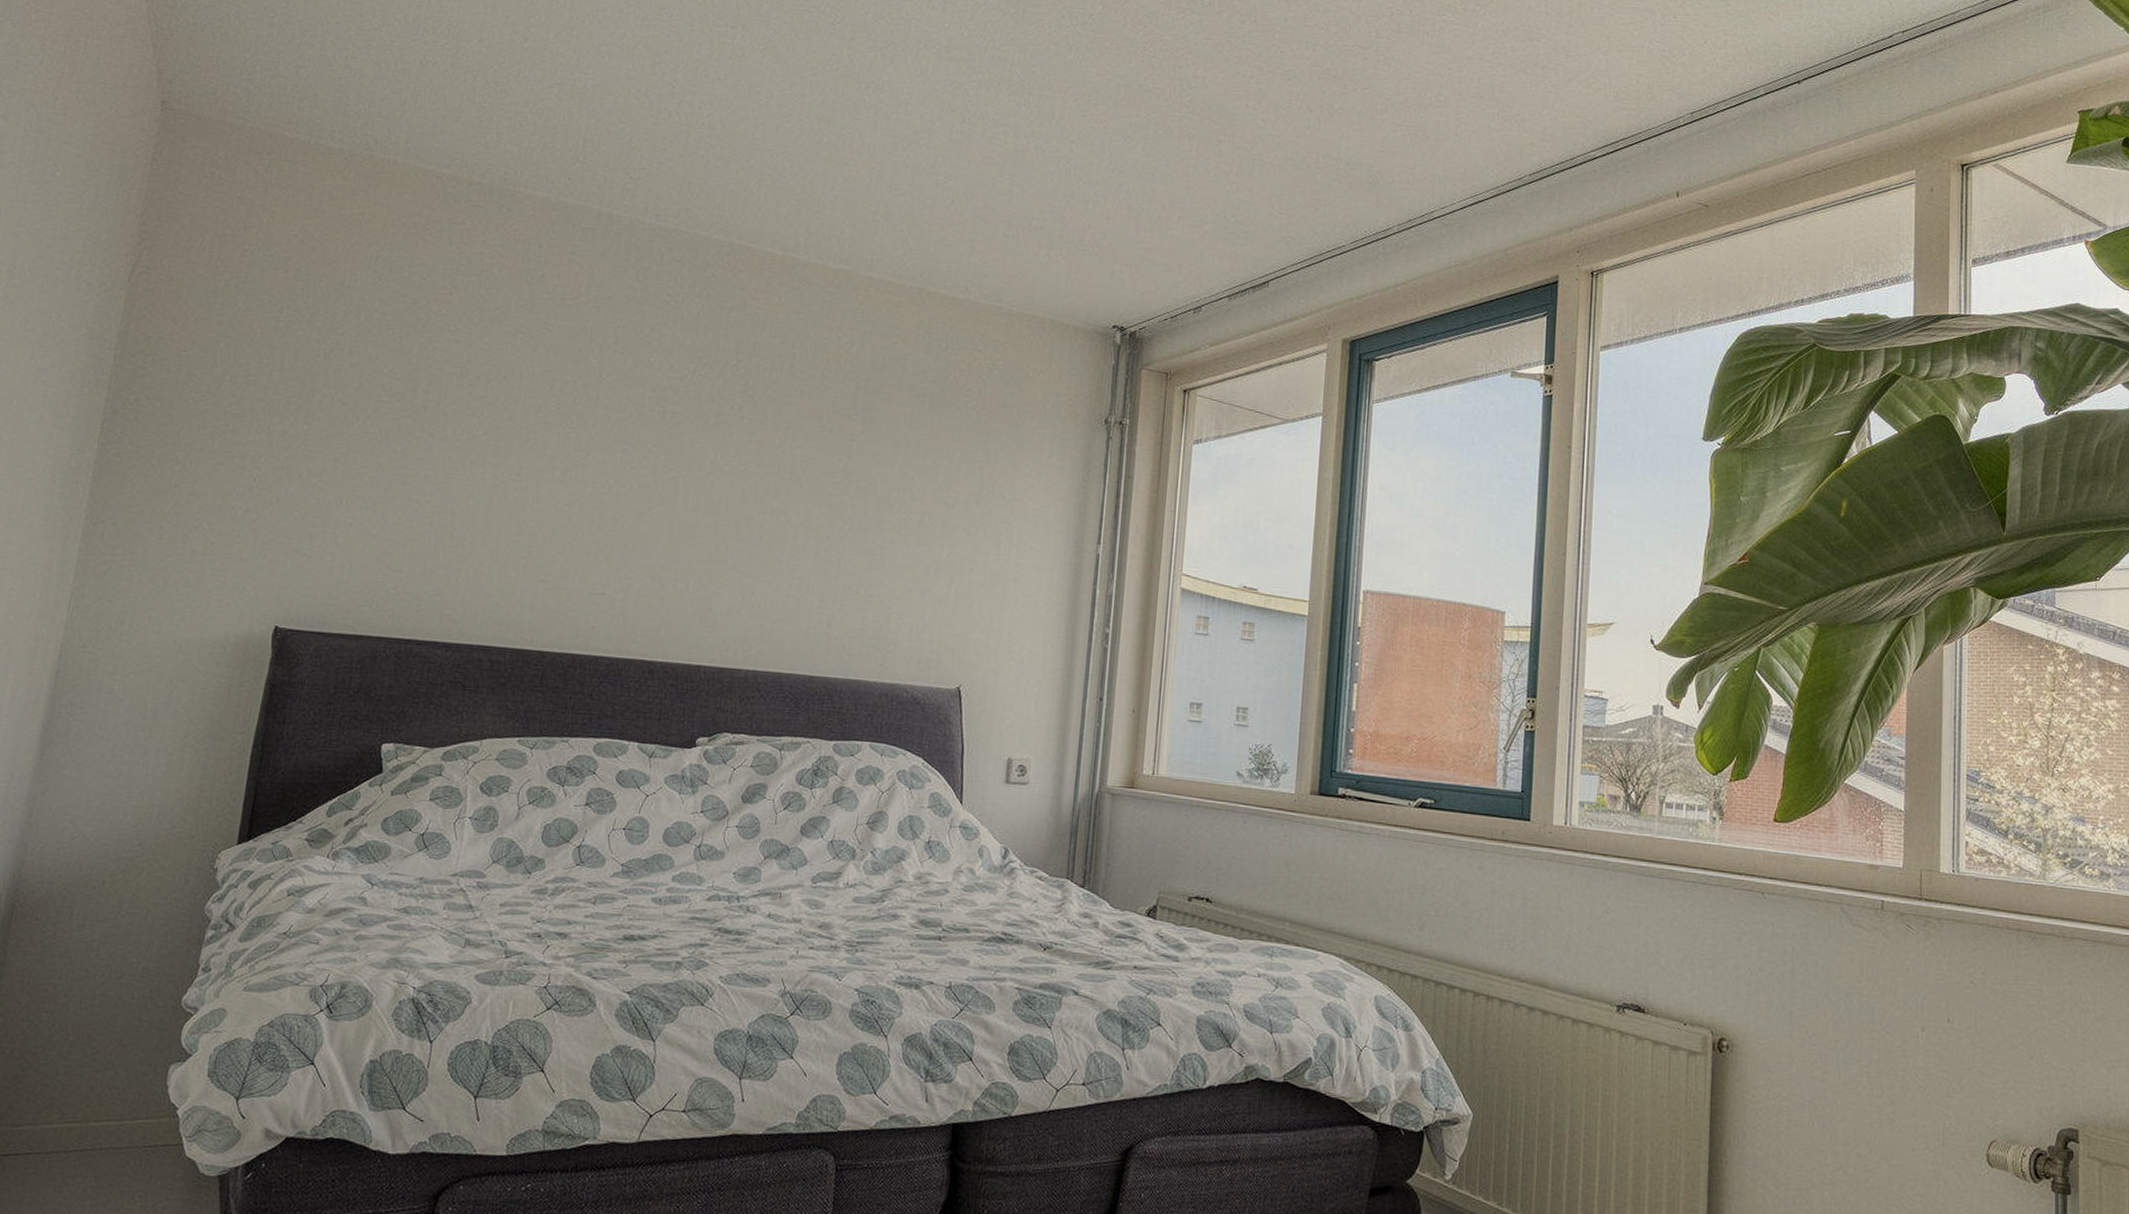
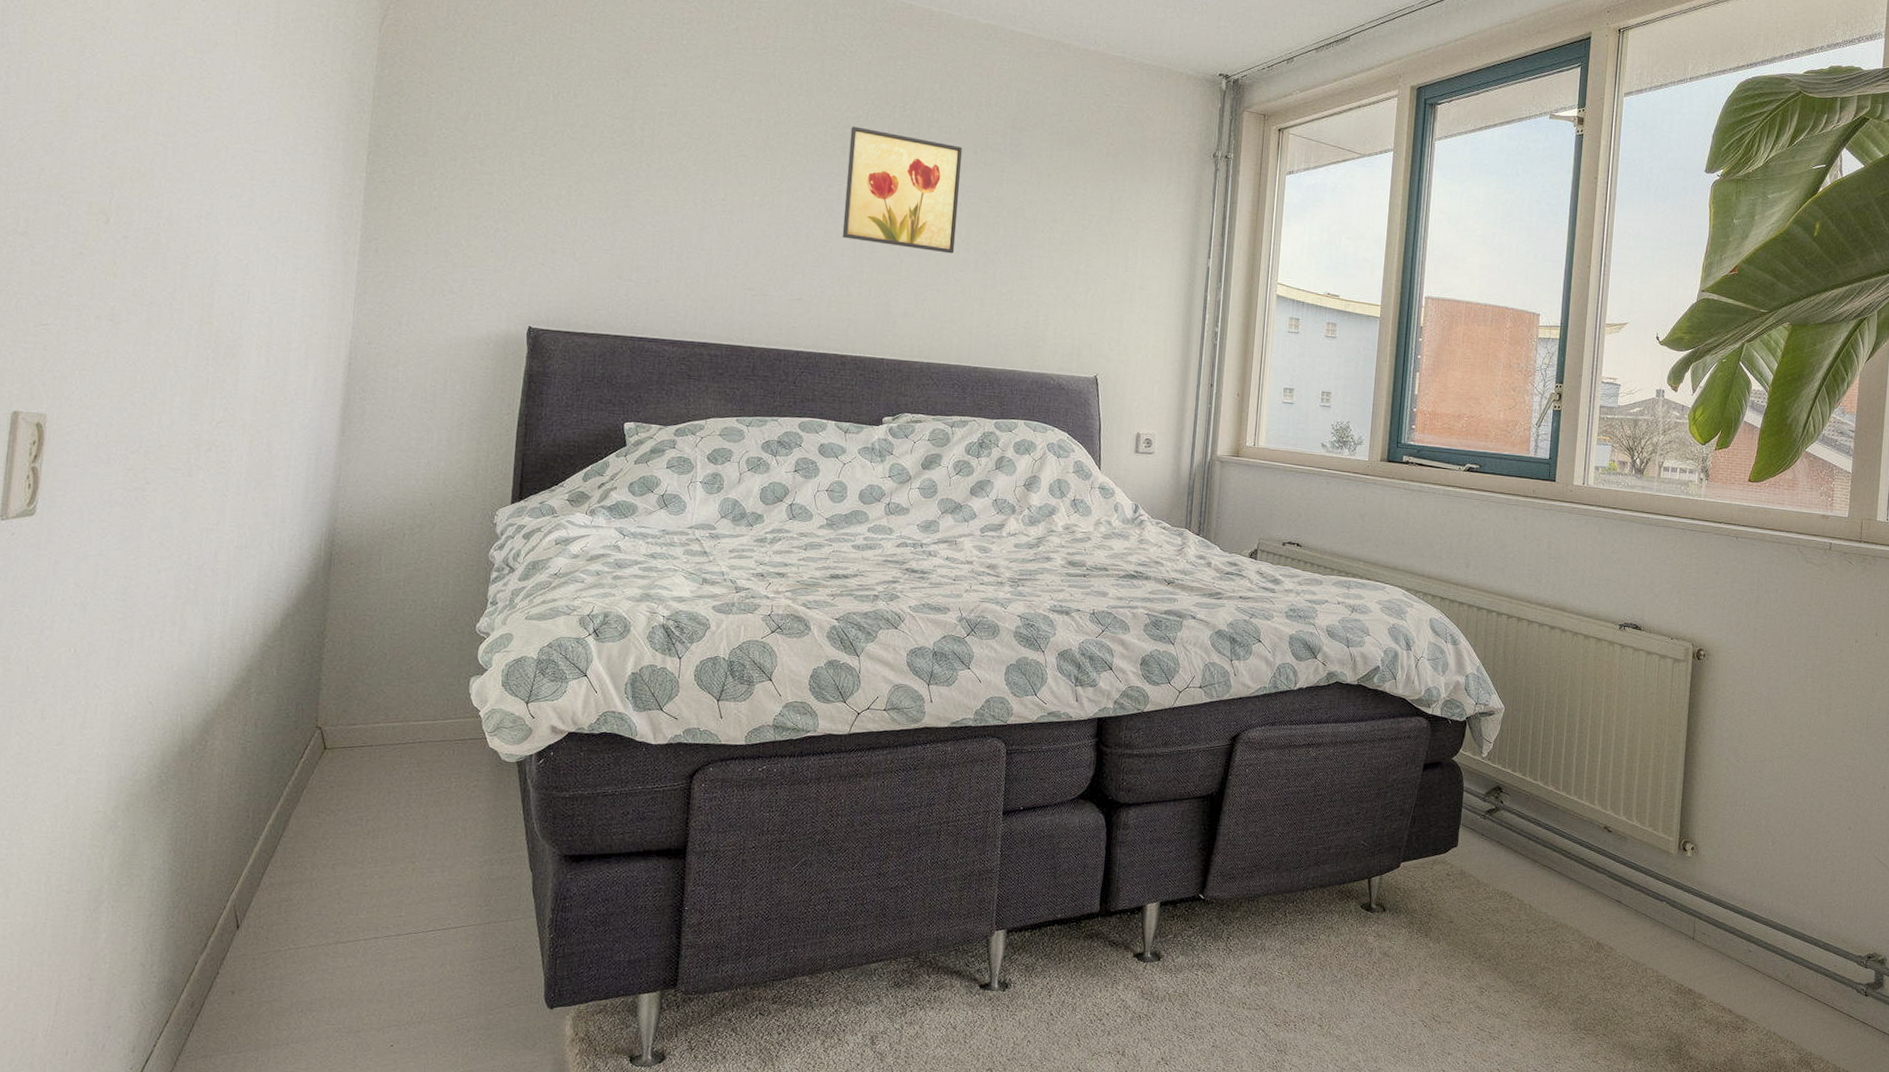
wall art: none [656,388,805,539] -> present [842,126,963,254]

